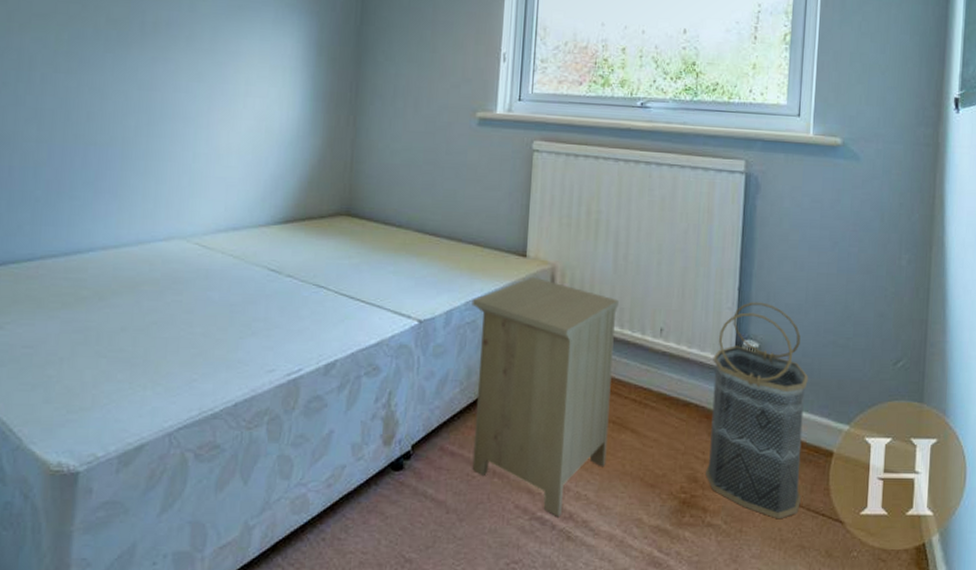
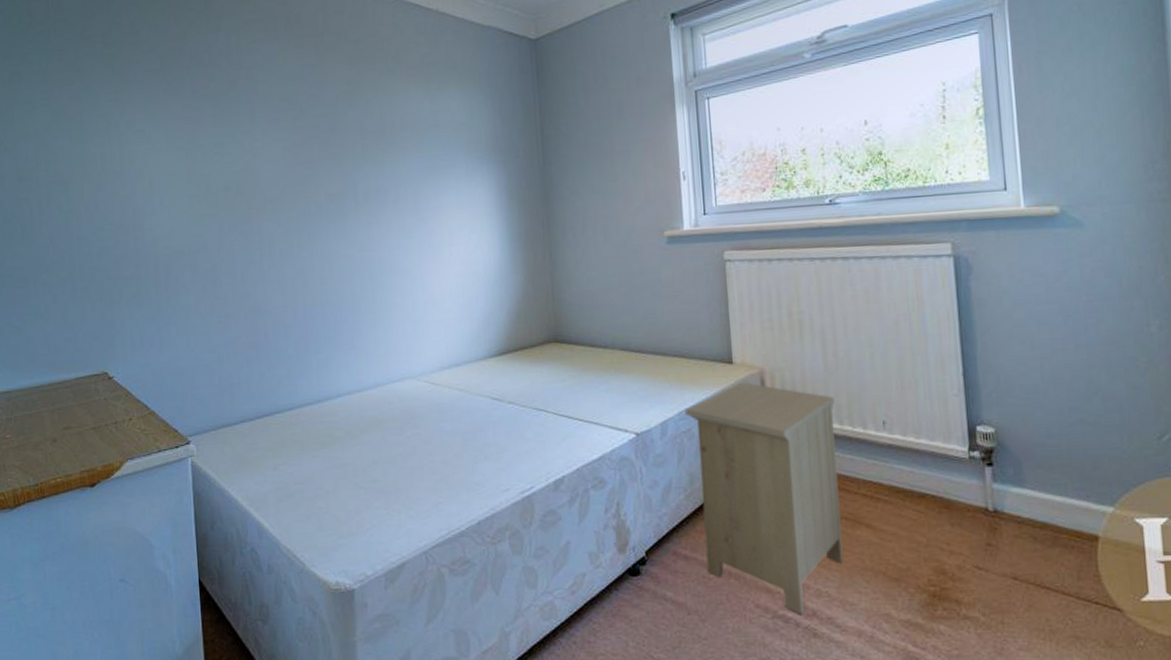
basket: present [706,302,808,520] -> none [944,385,1068,610]

